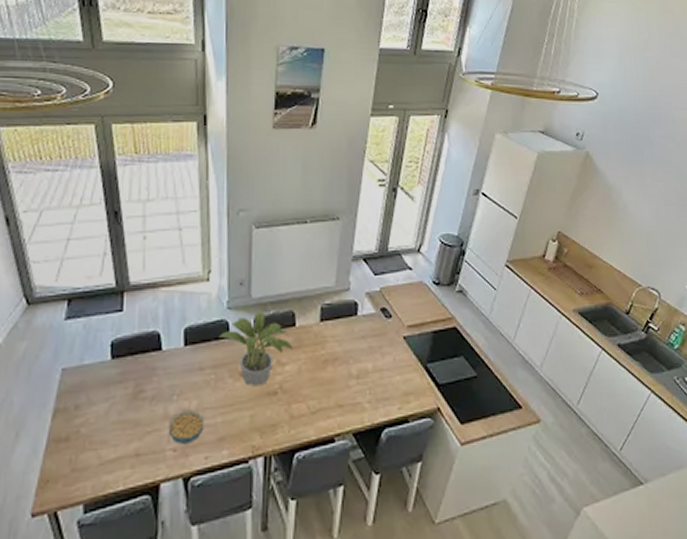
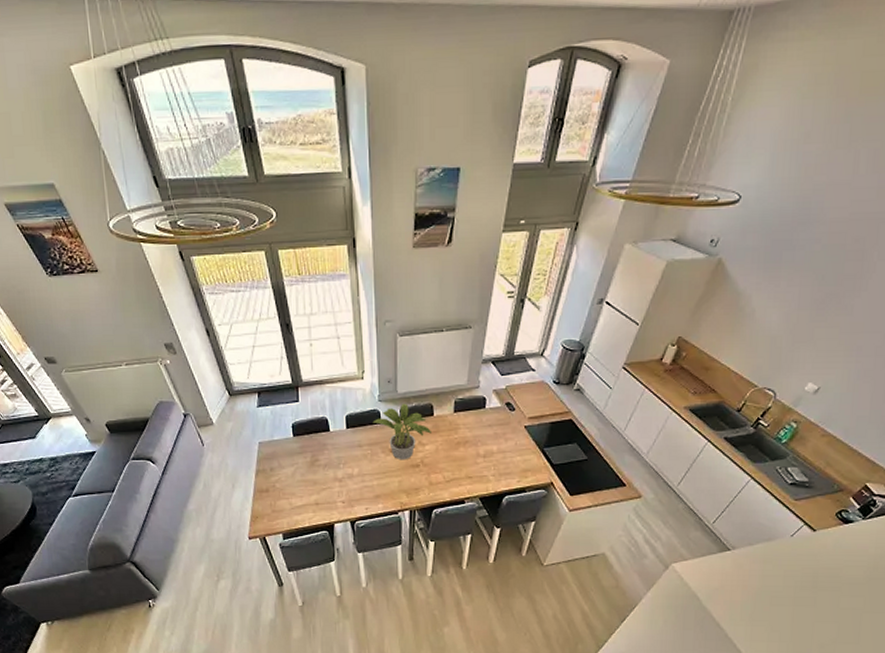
cereal bowl: present [168,410,205,444] -> none [338,475,364,498]

